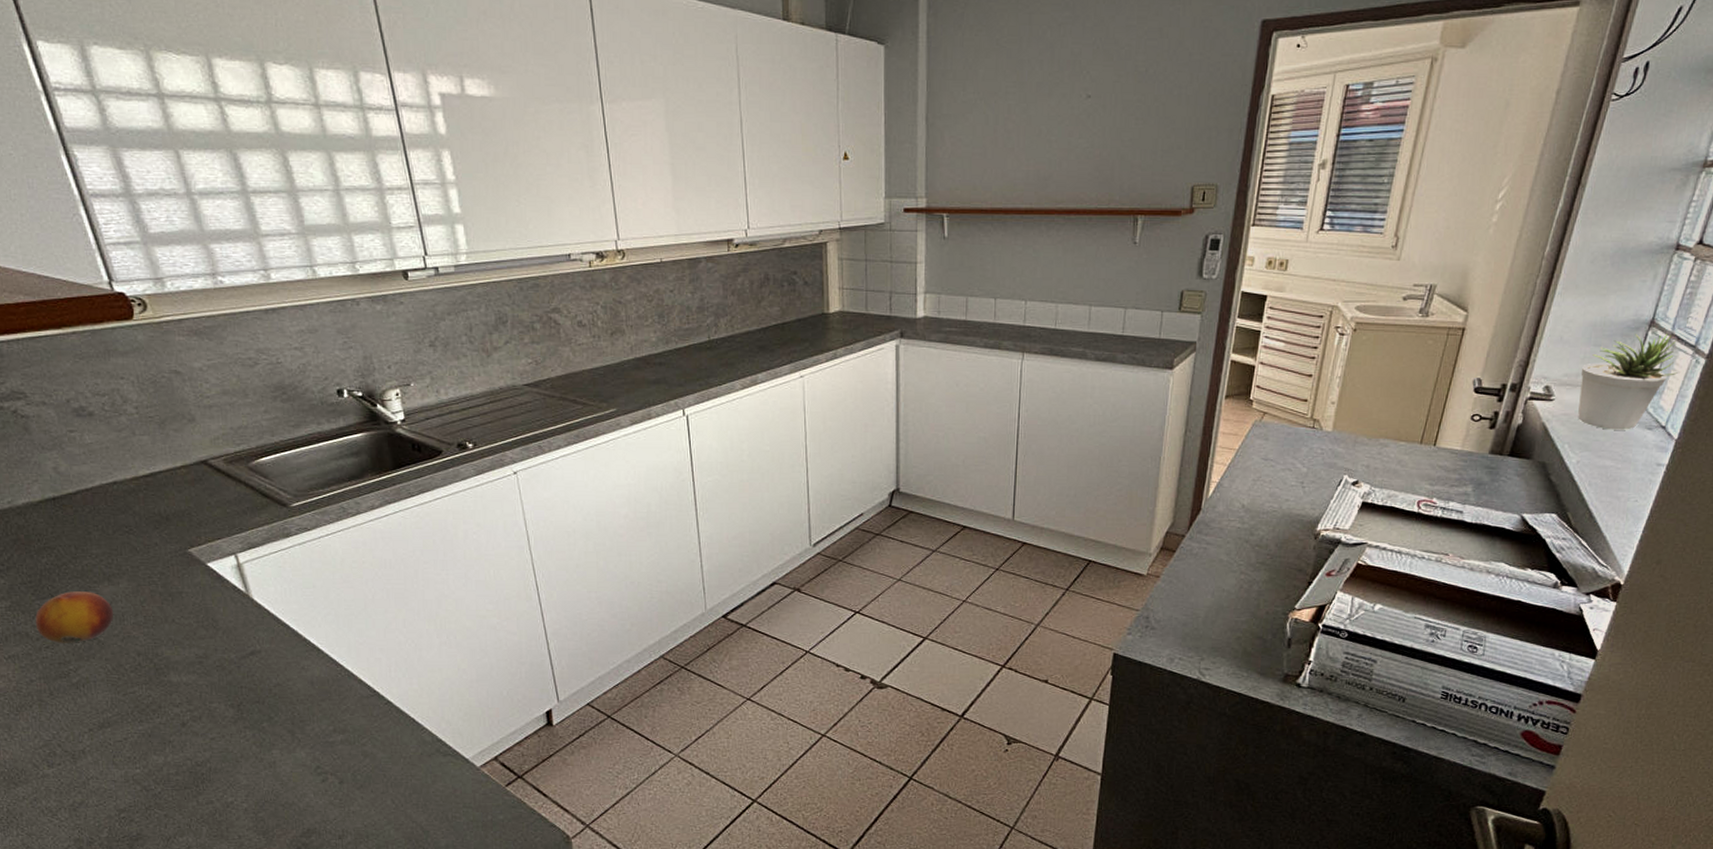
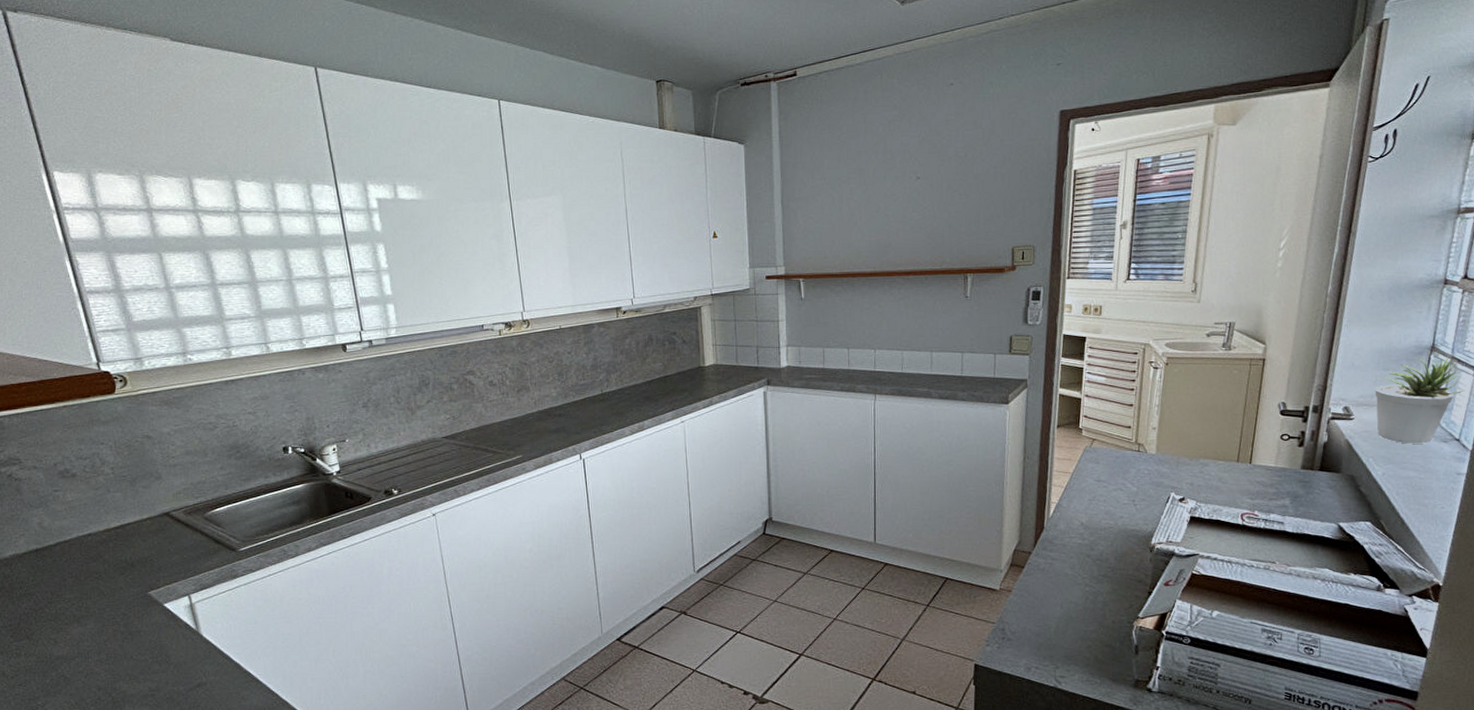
fruit: present [35,591,114,643] -> none [11,633,80,681]

